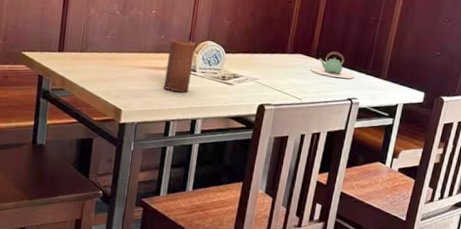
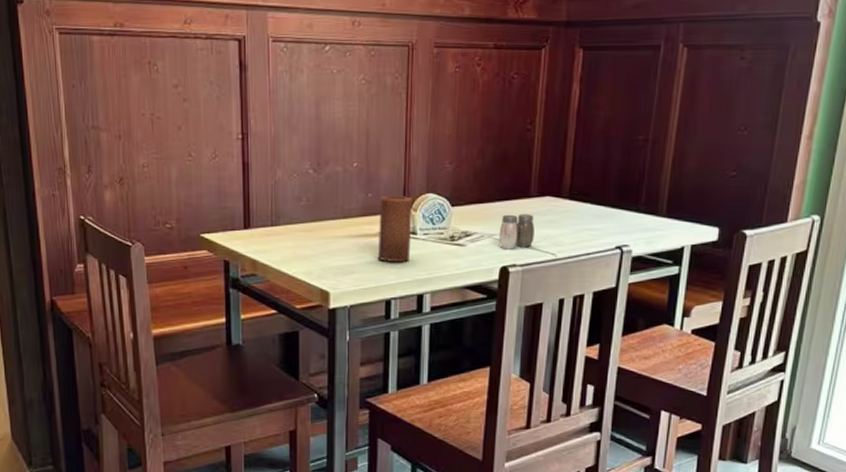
salt and pepper shaker: none [259,64,288,92] -> present [499,214,534,249]
teapot: present [310,51,354,79] -> none [563,188,622,221]

